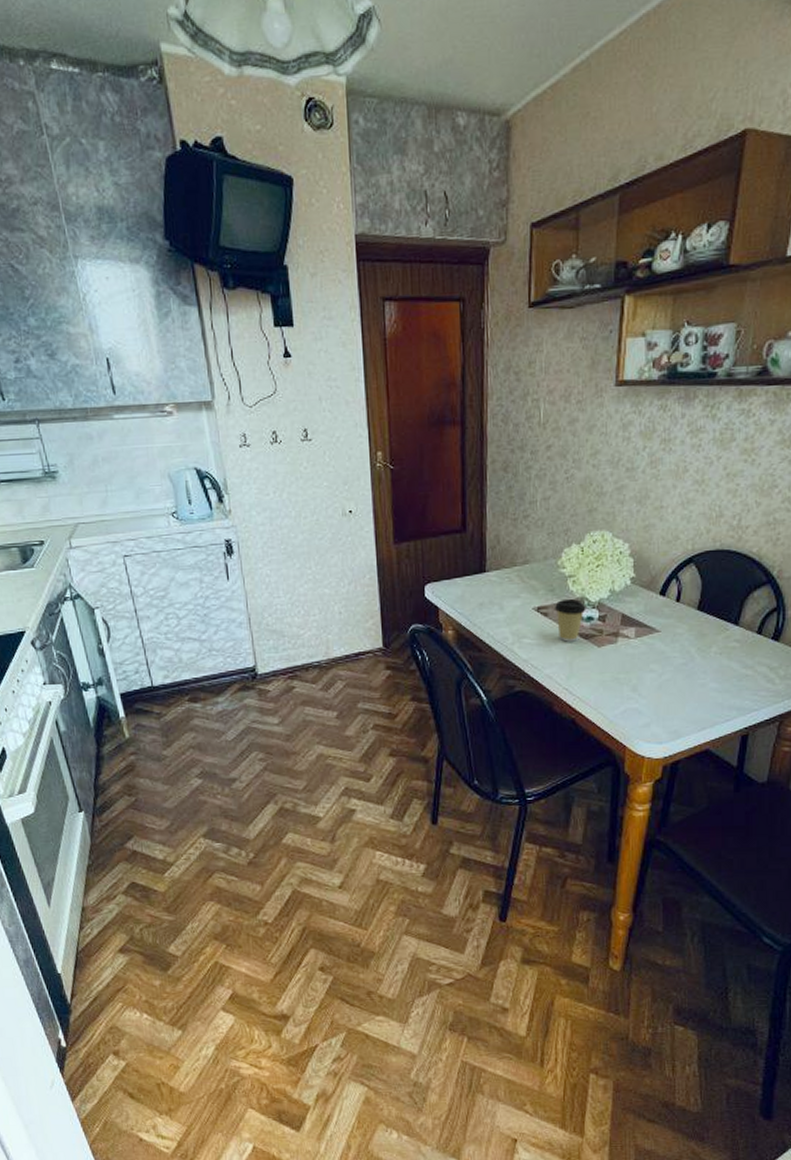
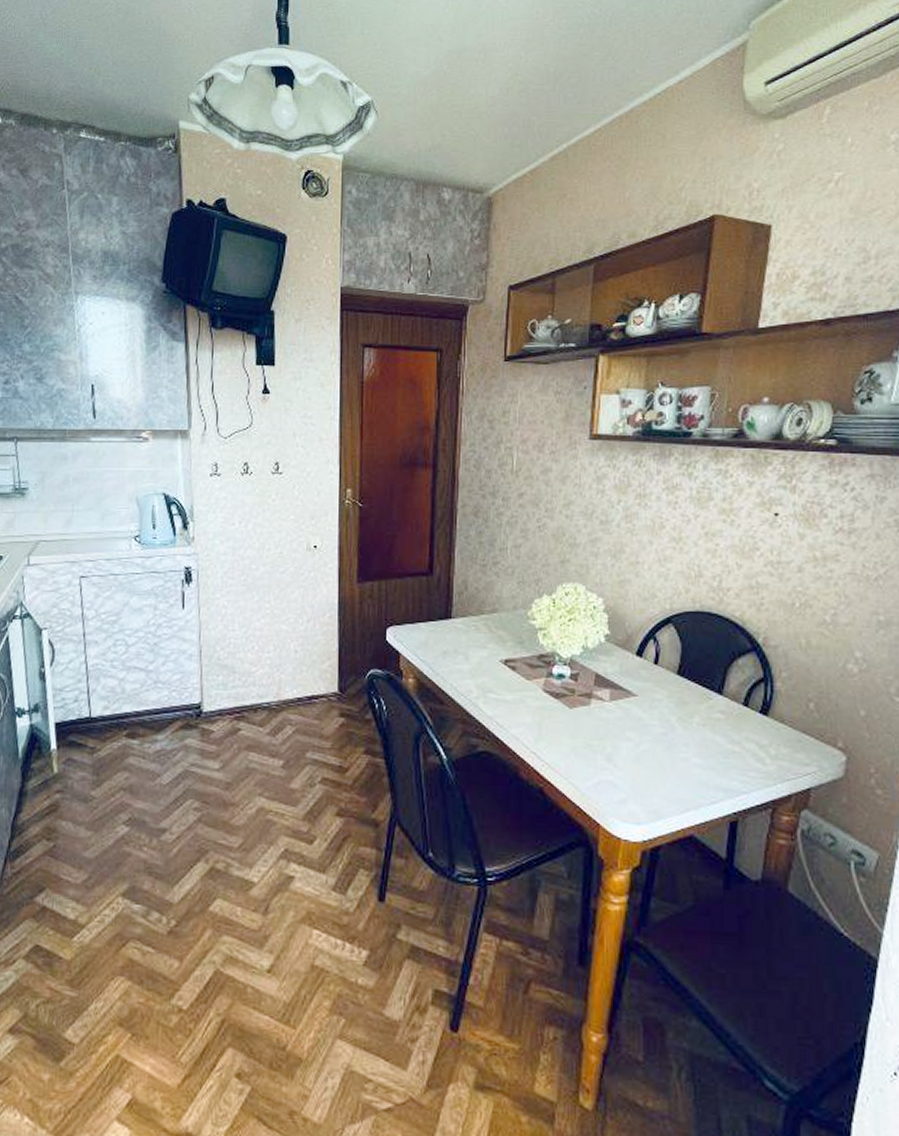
coffee cup: present [555,599,586,642] -> none [524,654,557,700]

